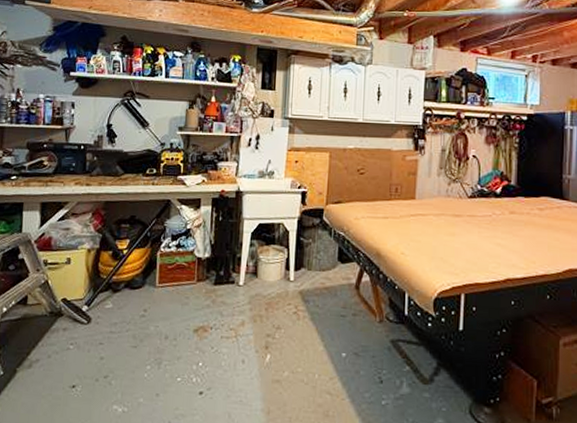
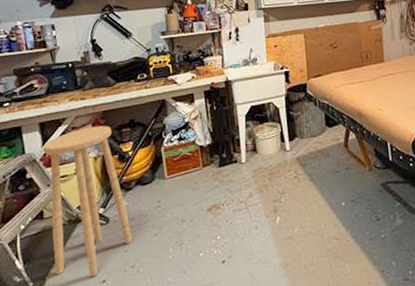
stool: none [28,215,111,380] -> present [43,125,132,278]

